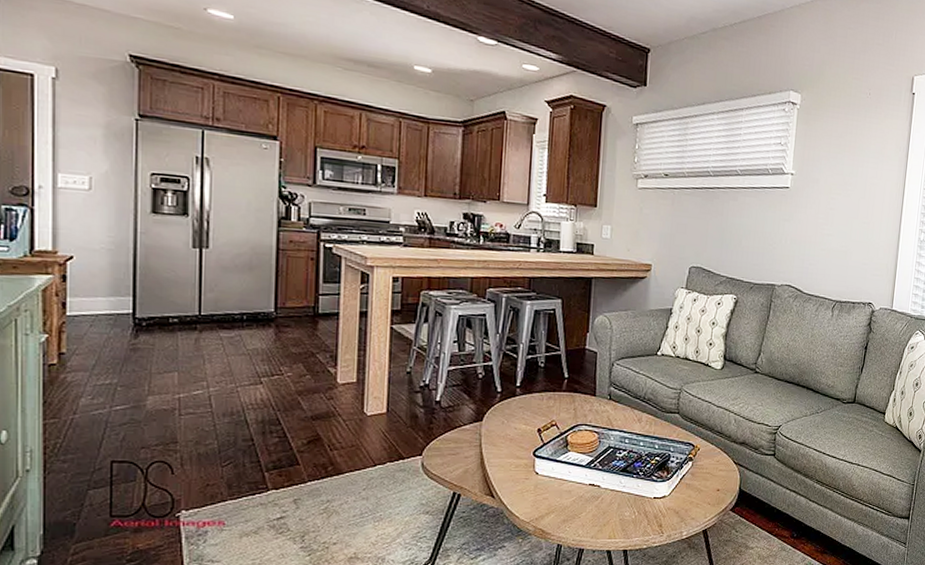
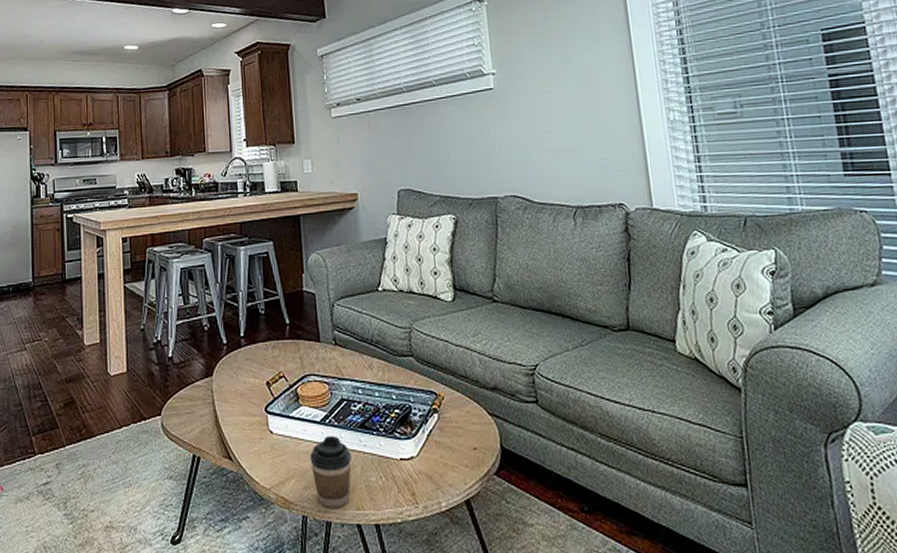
coffee cup: none [571,477,611,537] -> present [309,435,352,508]

